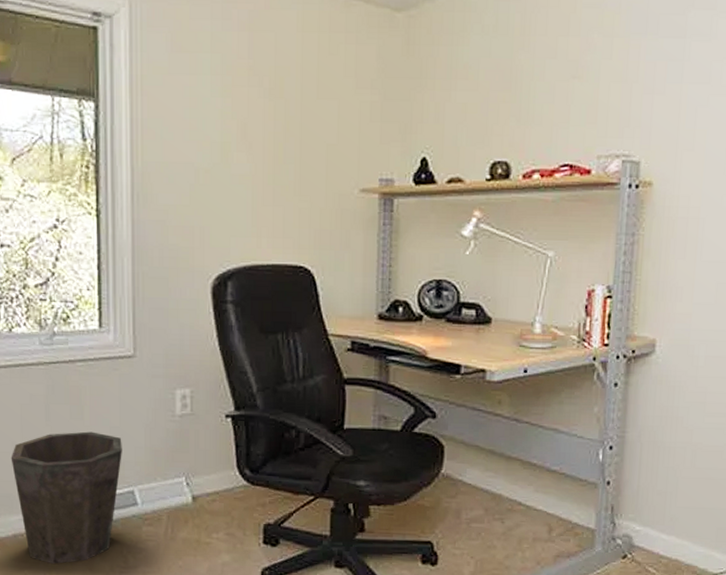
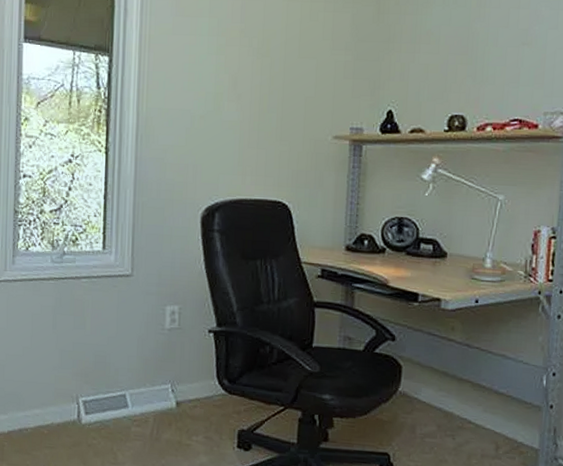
waste bin: present [11,431,122,564] -> none [21,340,118,457]

